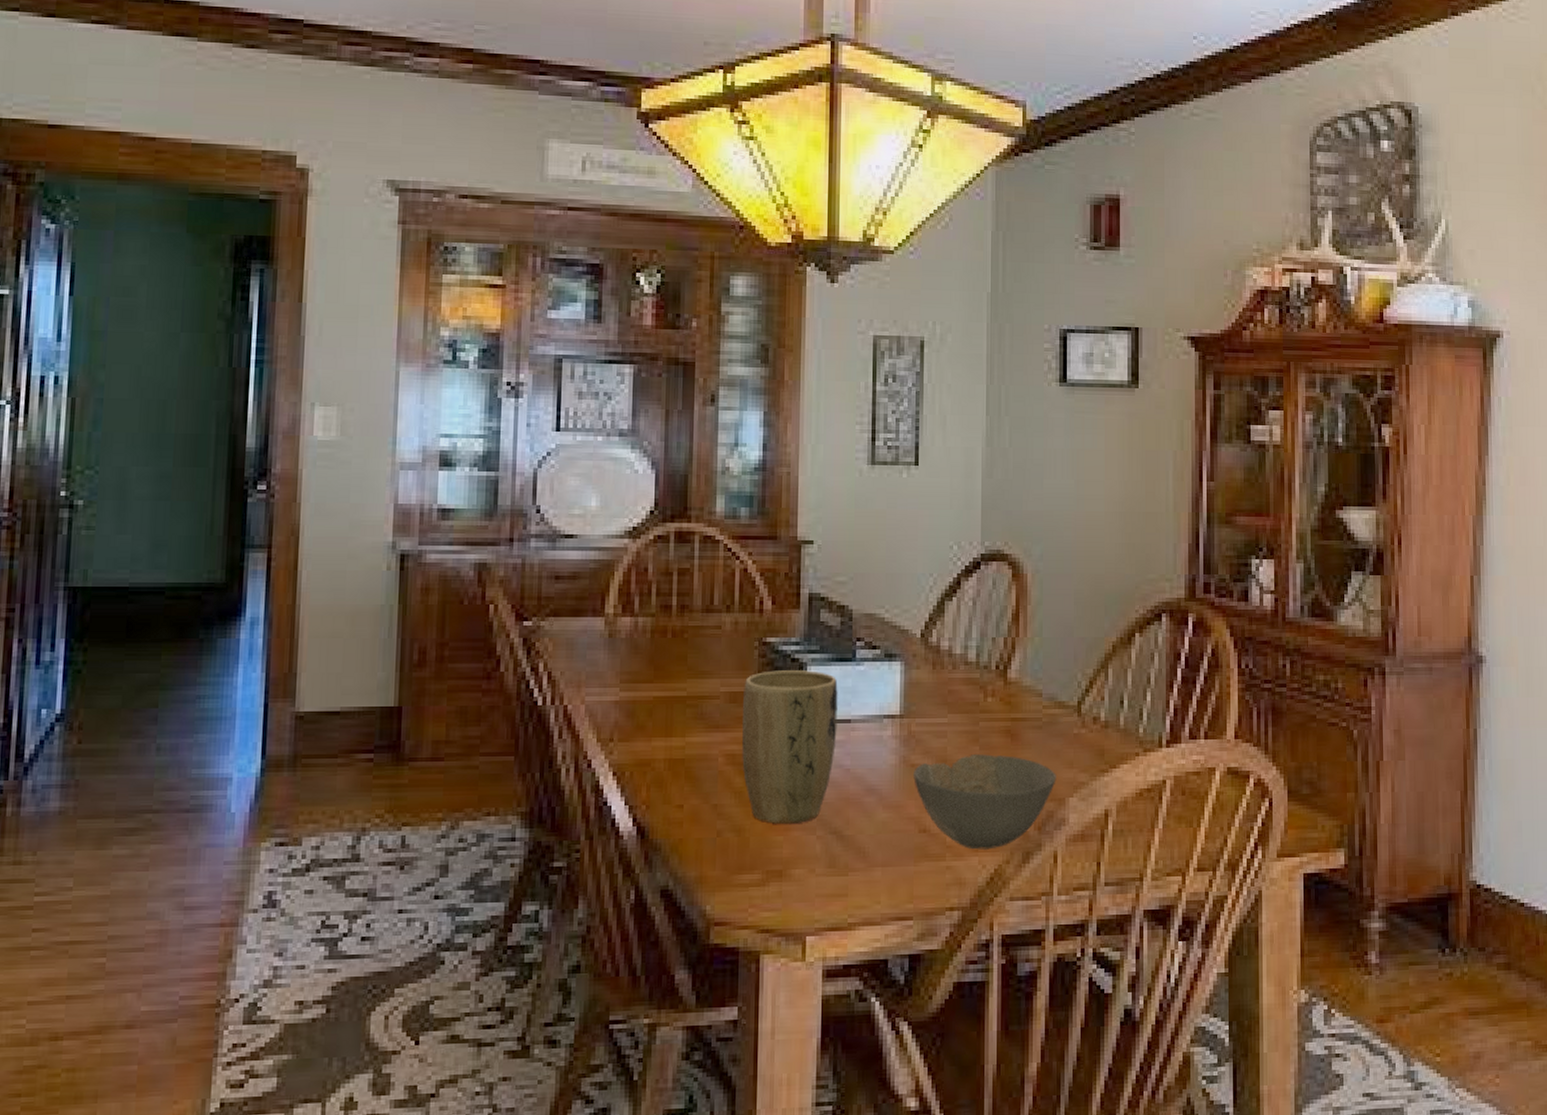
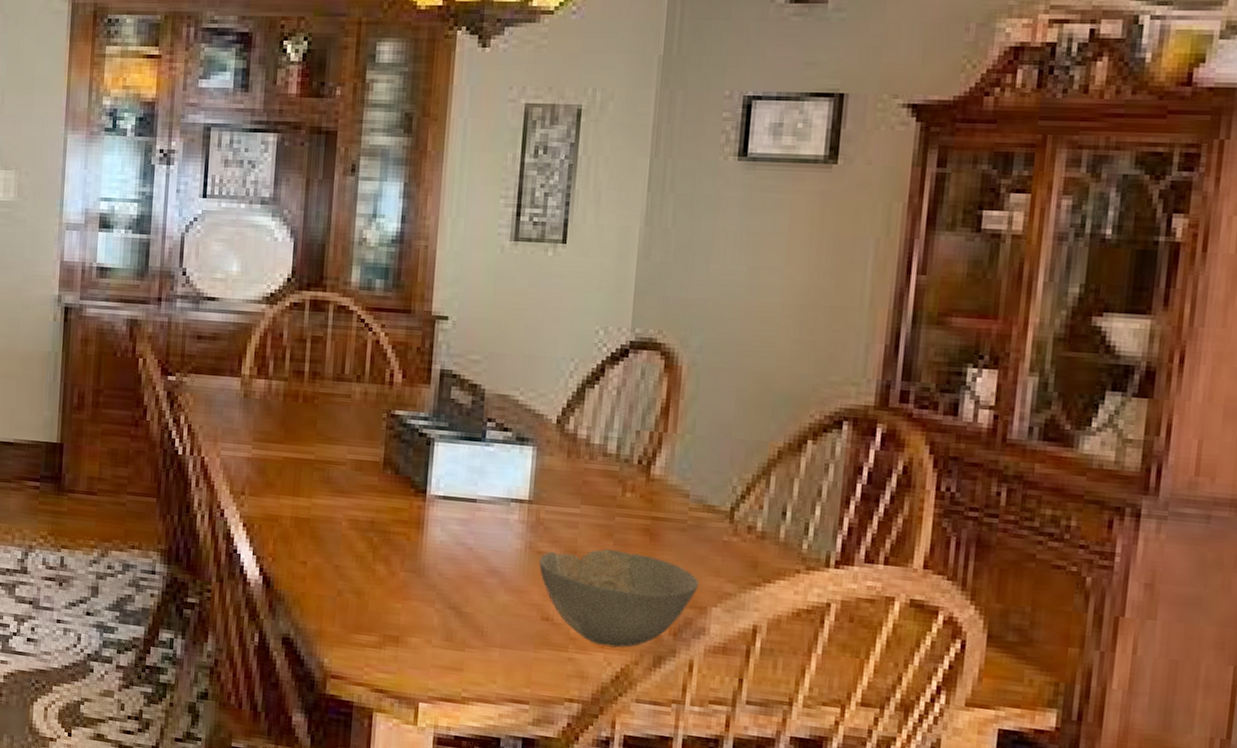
plant pot: present [742,670,838,825] -> none [365,443,465,595]

